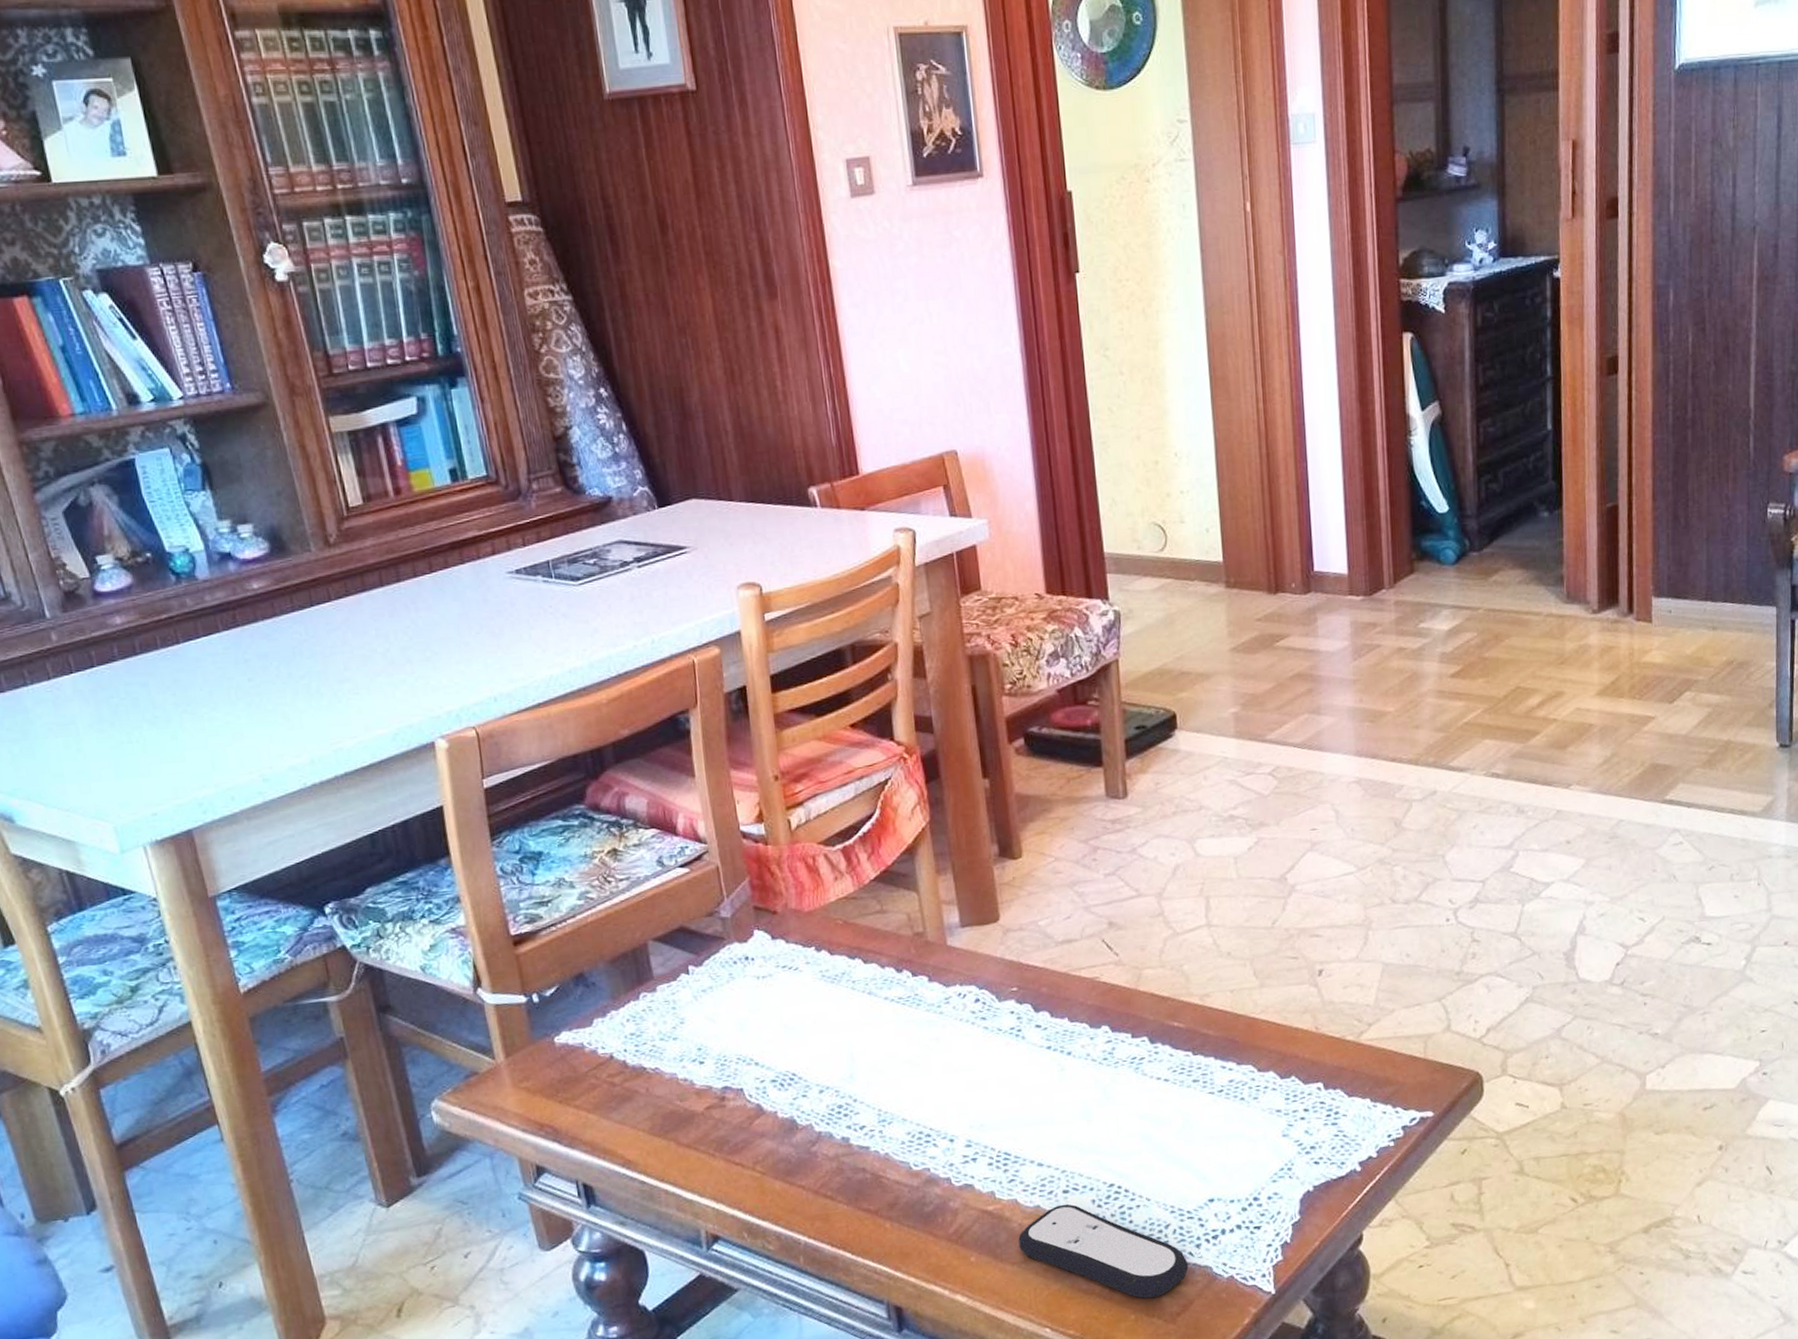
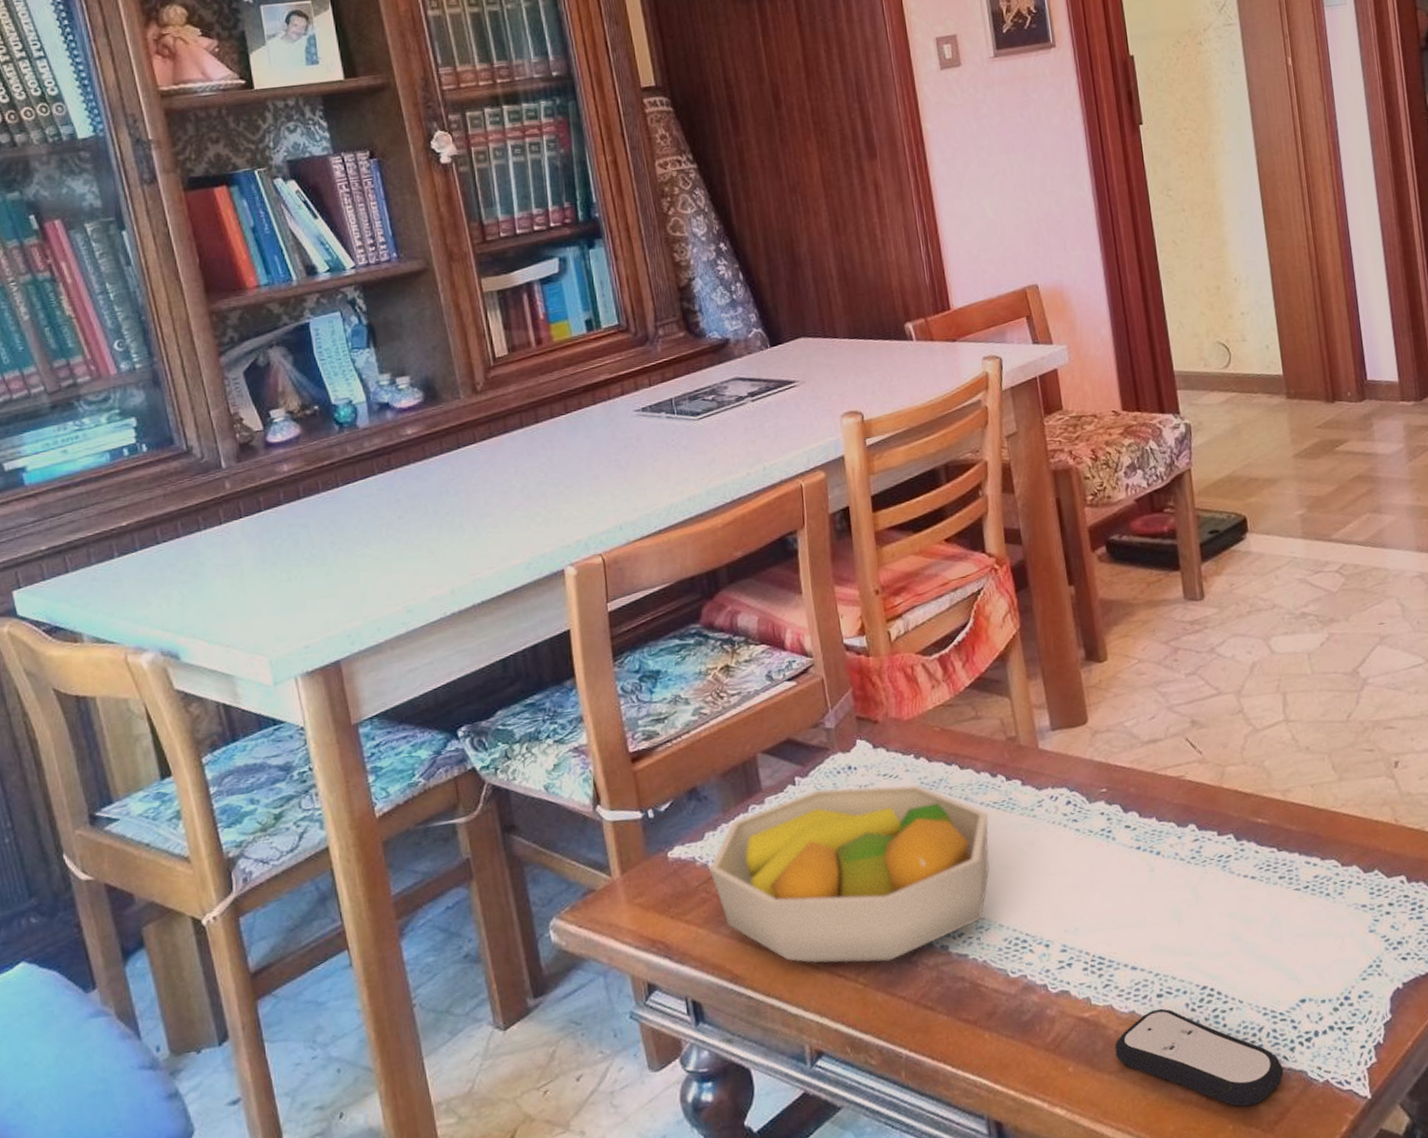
fruit bowl: none [599,977,894,1152] -> present [709,785,990,964]

